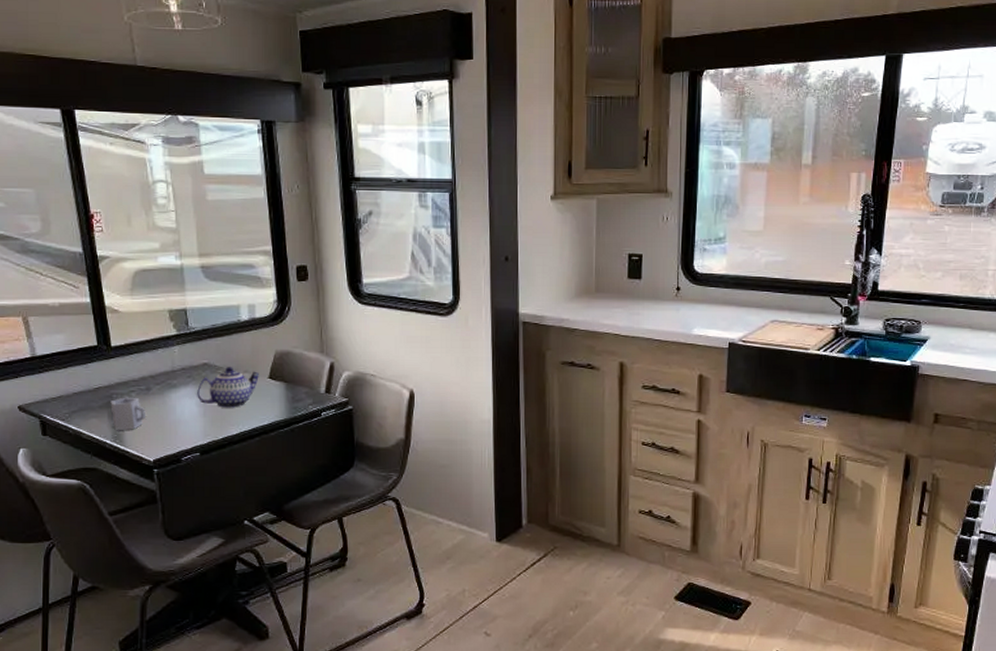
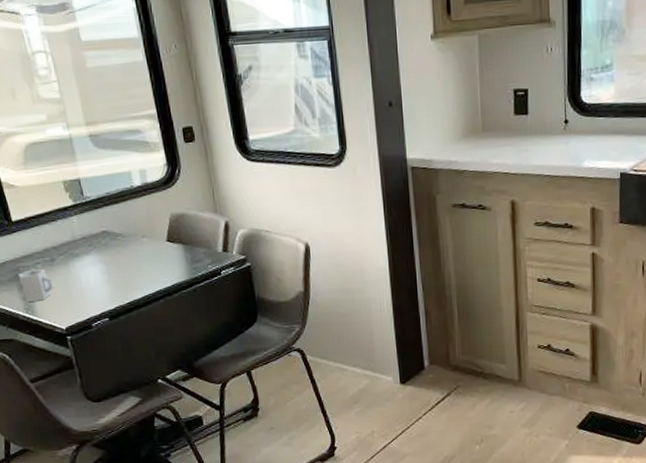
teapot: present [197,367,259,408] -> none [99,233,157,273]

